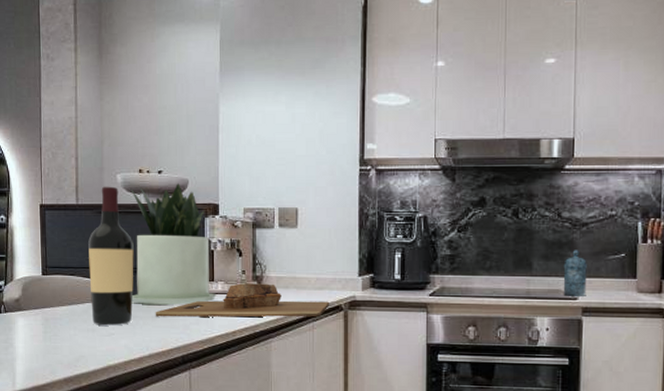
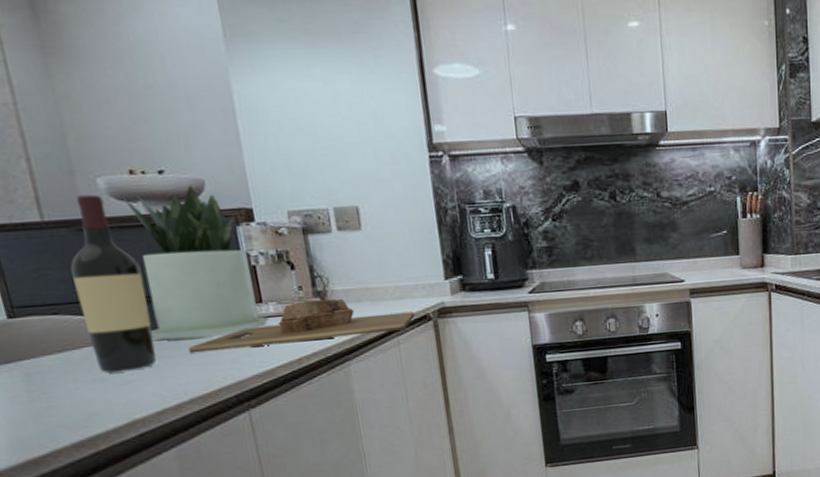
canister: present [563,250,588,296] -> none [667,230,693,279]

